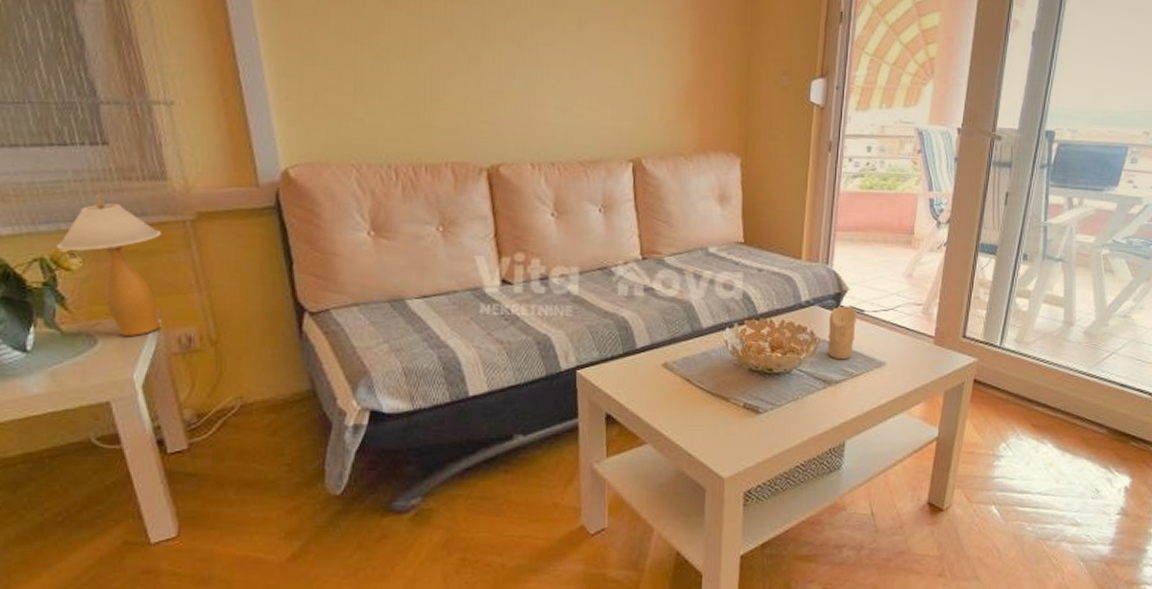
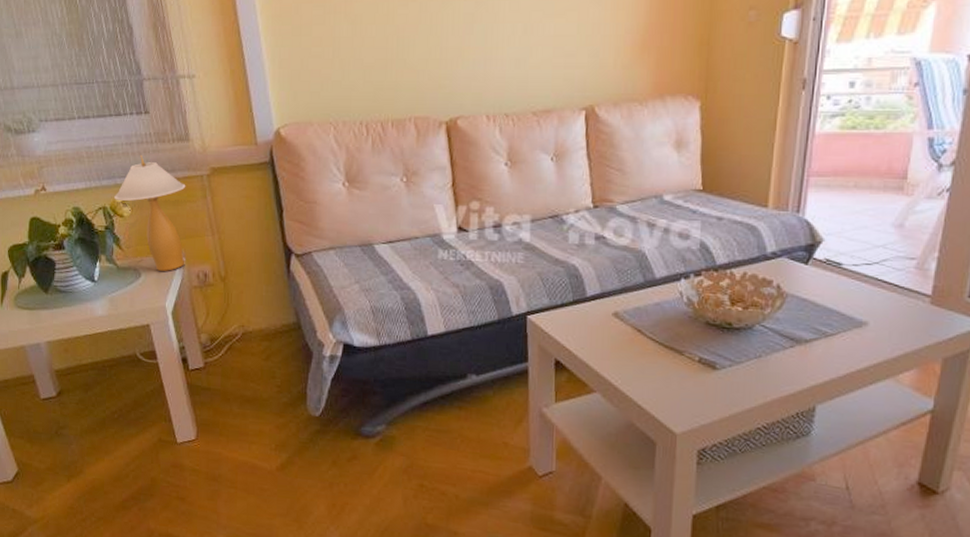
candle: present [827,306,856,360] -> none [796,258,833,318]

